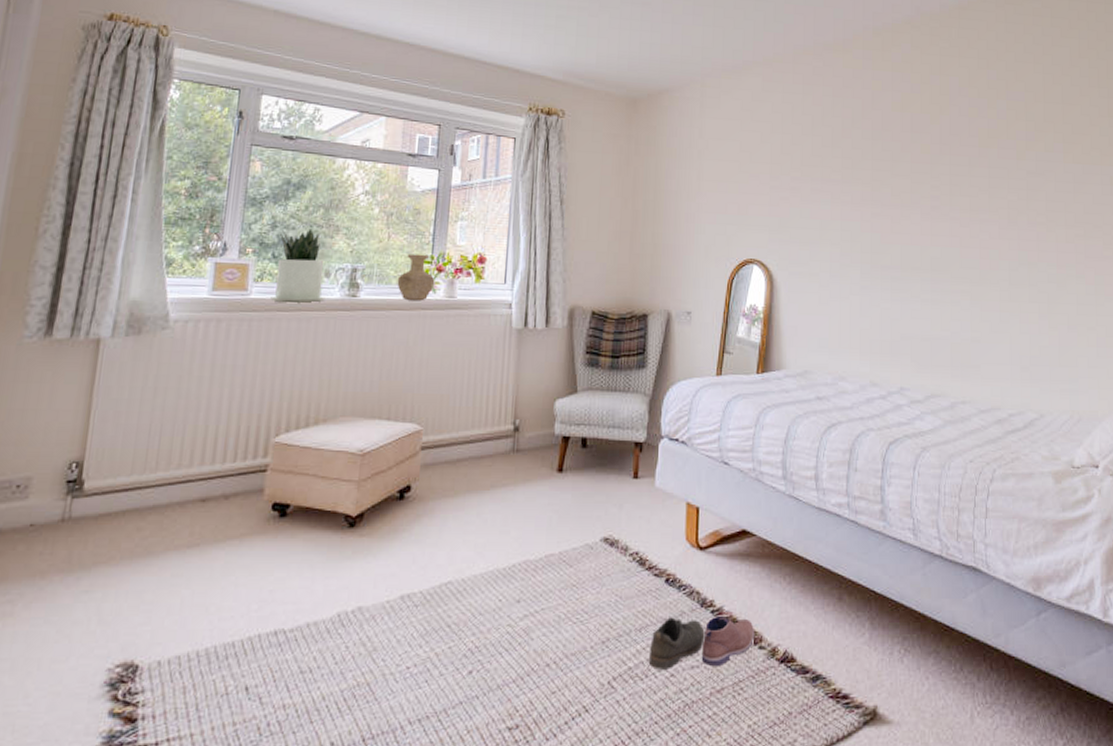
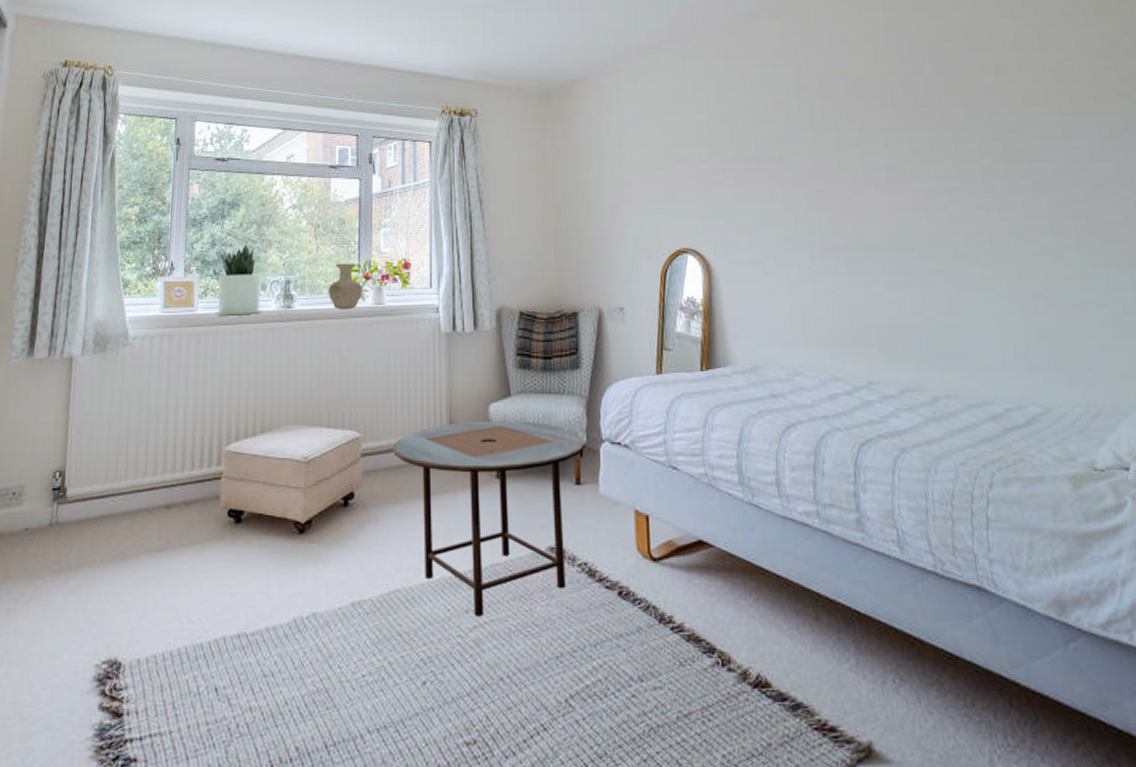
side table: none [453,416,645,606] -> present [392,420,585,616]
shoe: present [648,617,705,670] -> none [606,633,666,689]
shoe: present [701,615,755,667] -> none [663,632,722,689]

